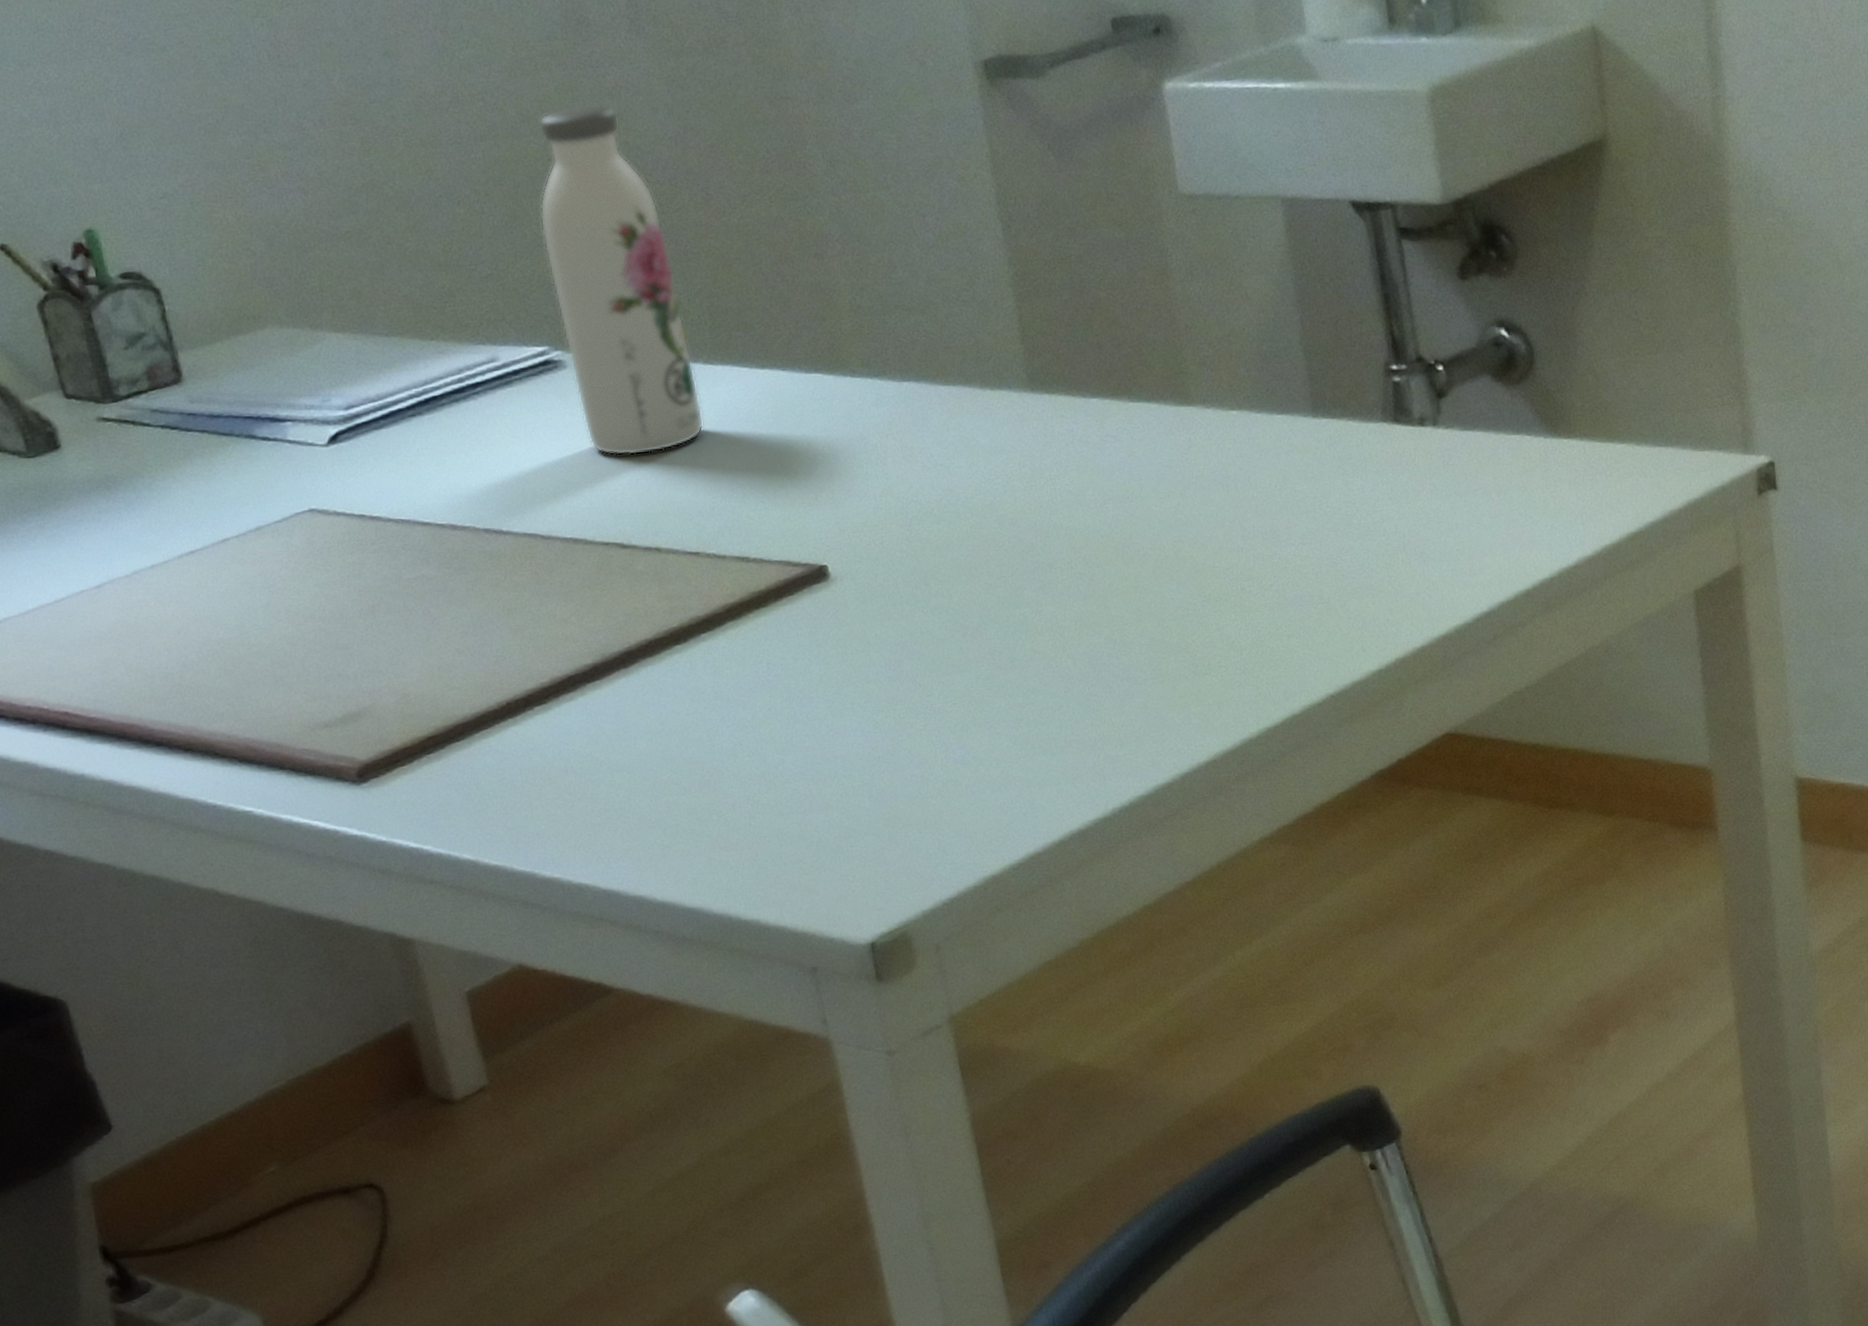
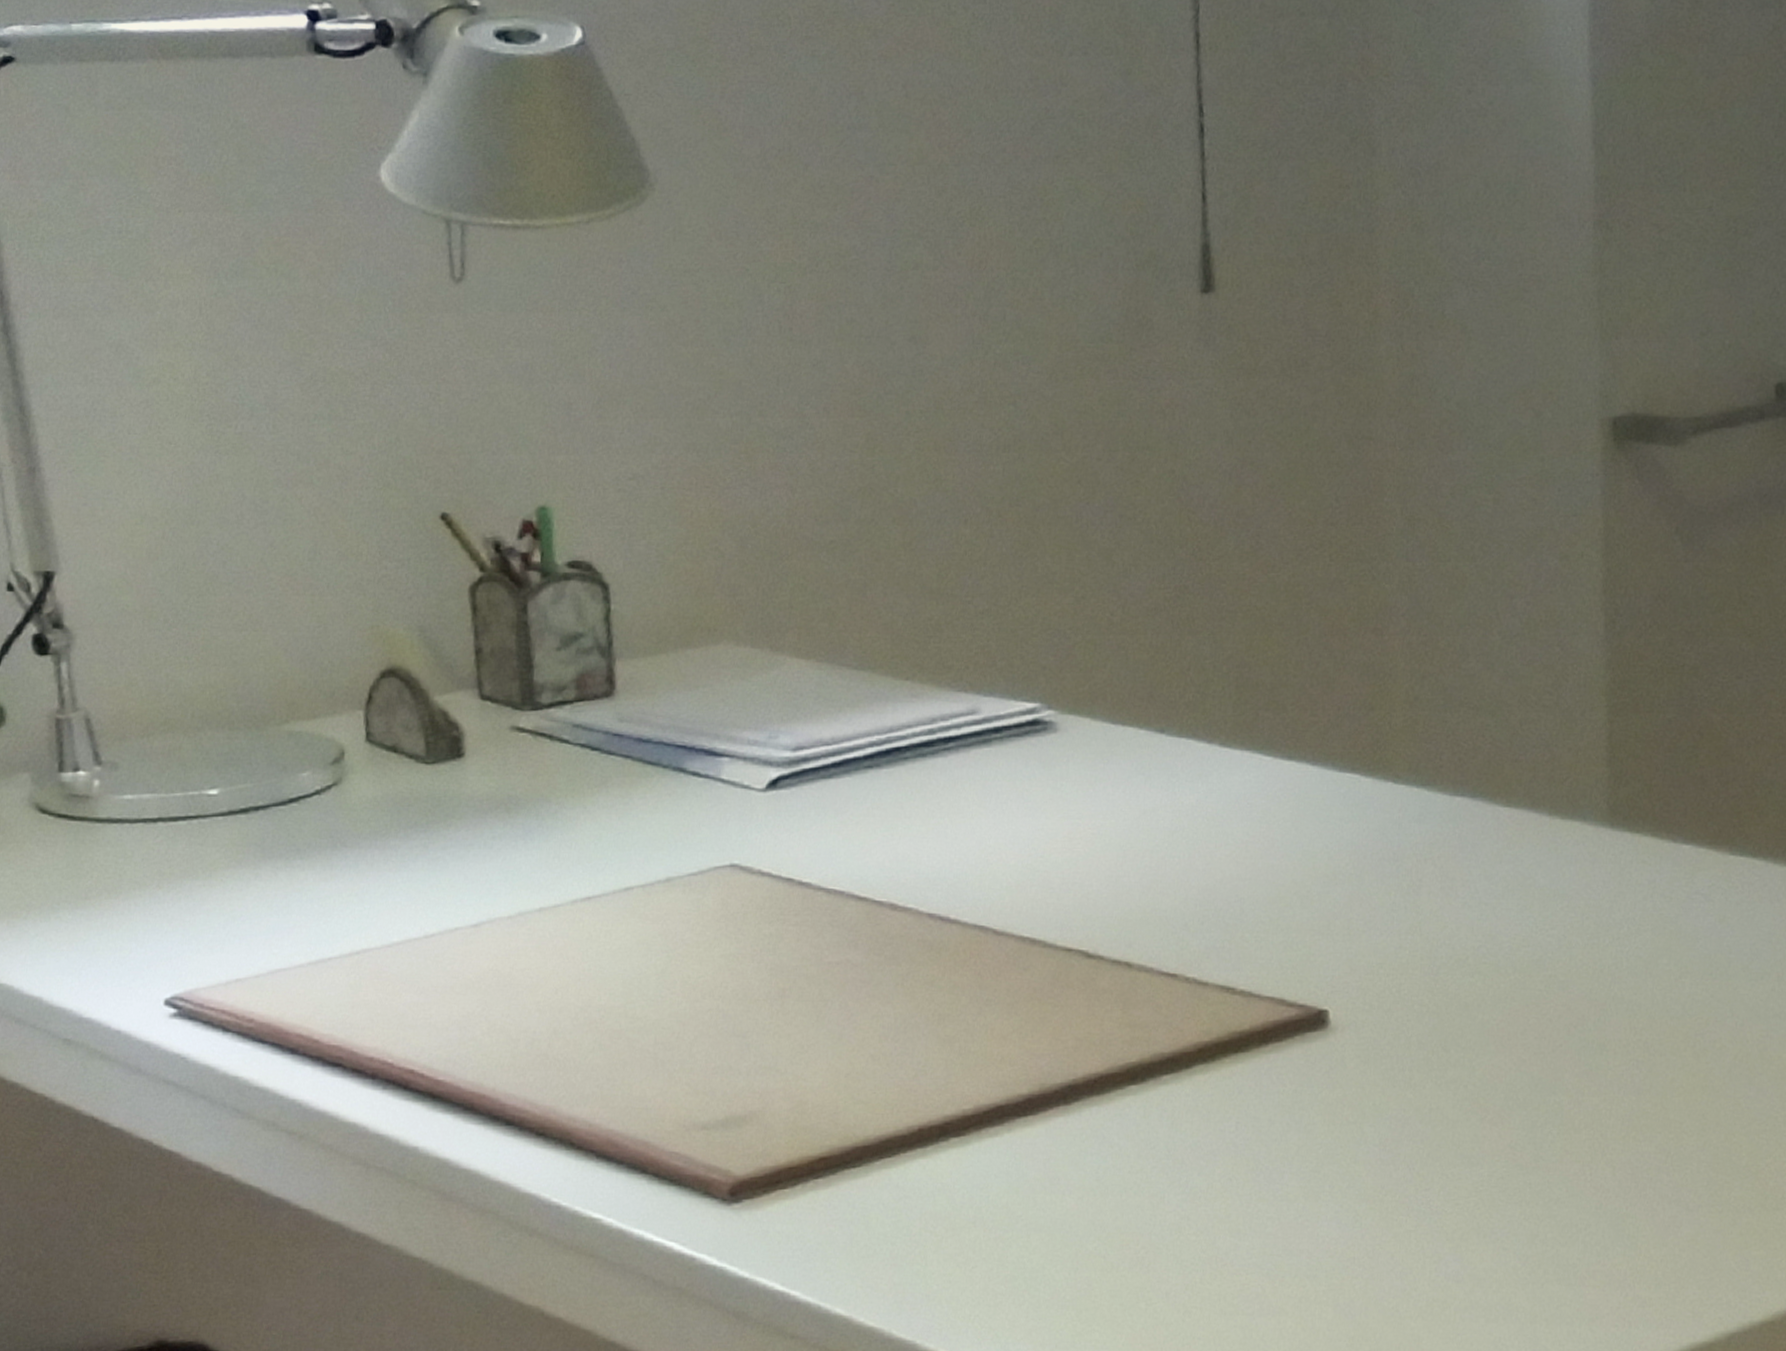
water bottle: present [539,104,704,456] -> none [1055,422,1209,847]

